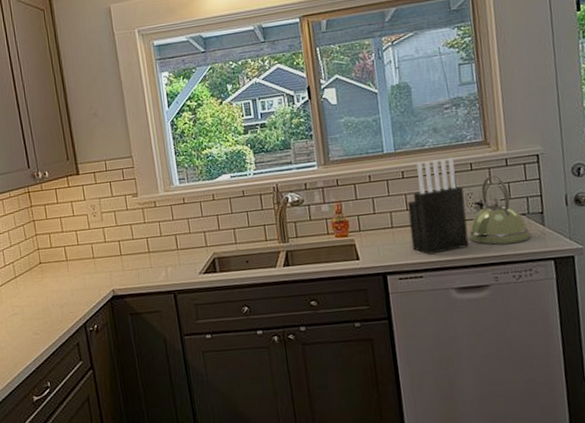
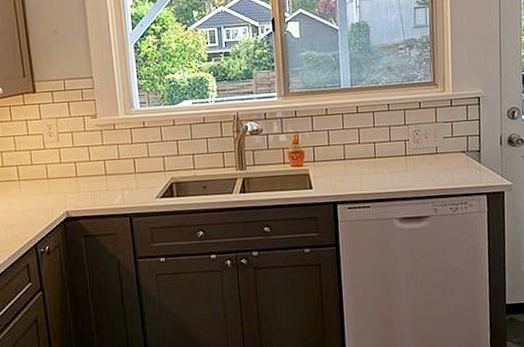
knife block: present [407,157,470,255] -> none [359,95,414,187]
kettle: present [468,175,531,245] -> none [413,115,468,180]

